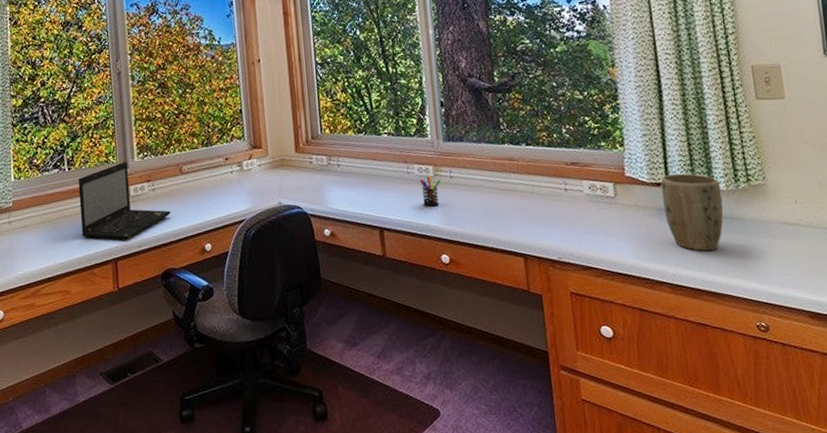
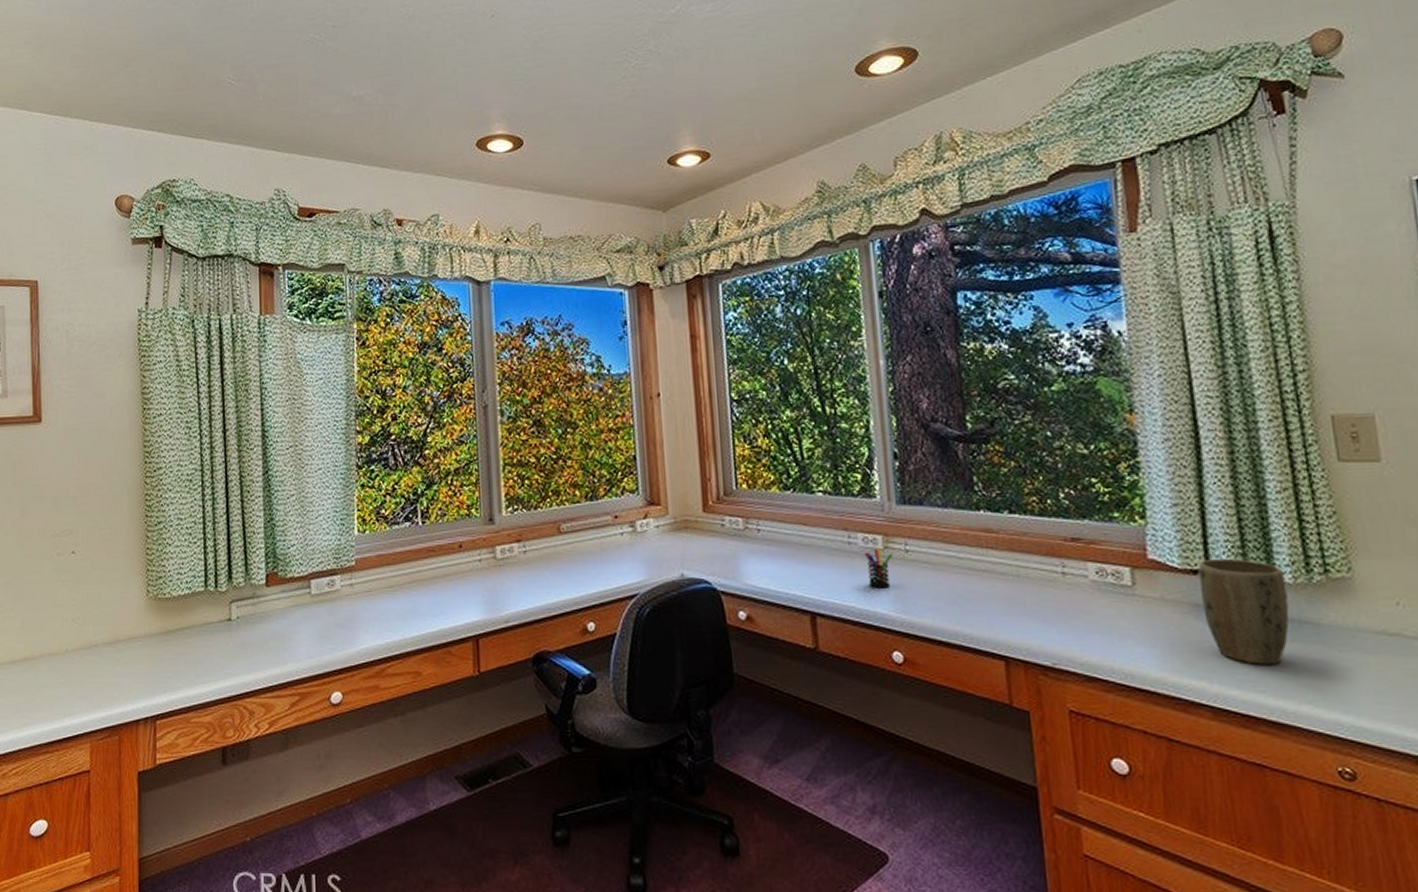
laptop: present [78,162,171,241] -> none [433,516,546,614]

